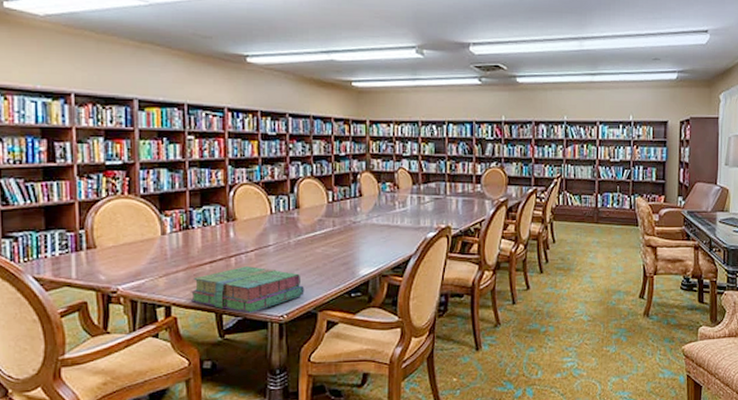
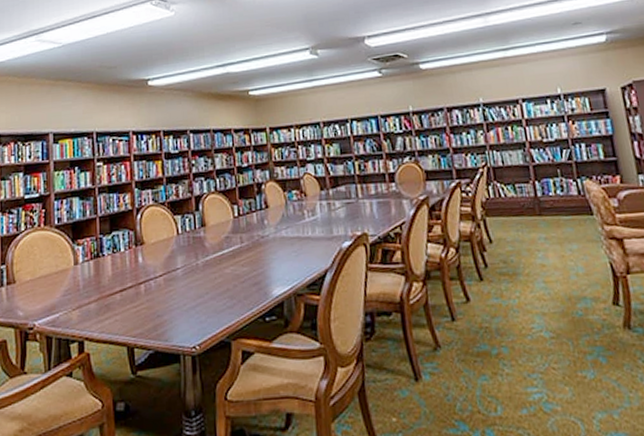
stack of books: present [189,266,305,314] -> none [101,292,216,347]

